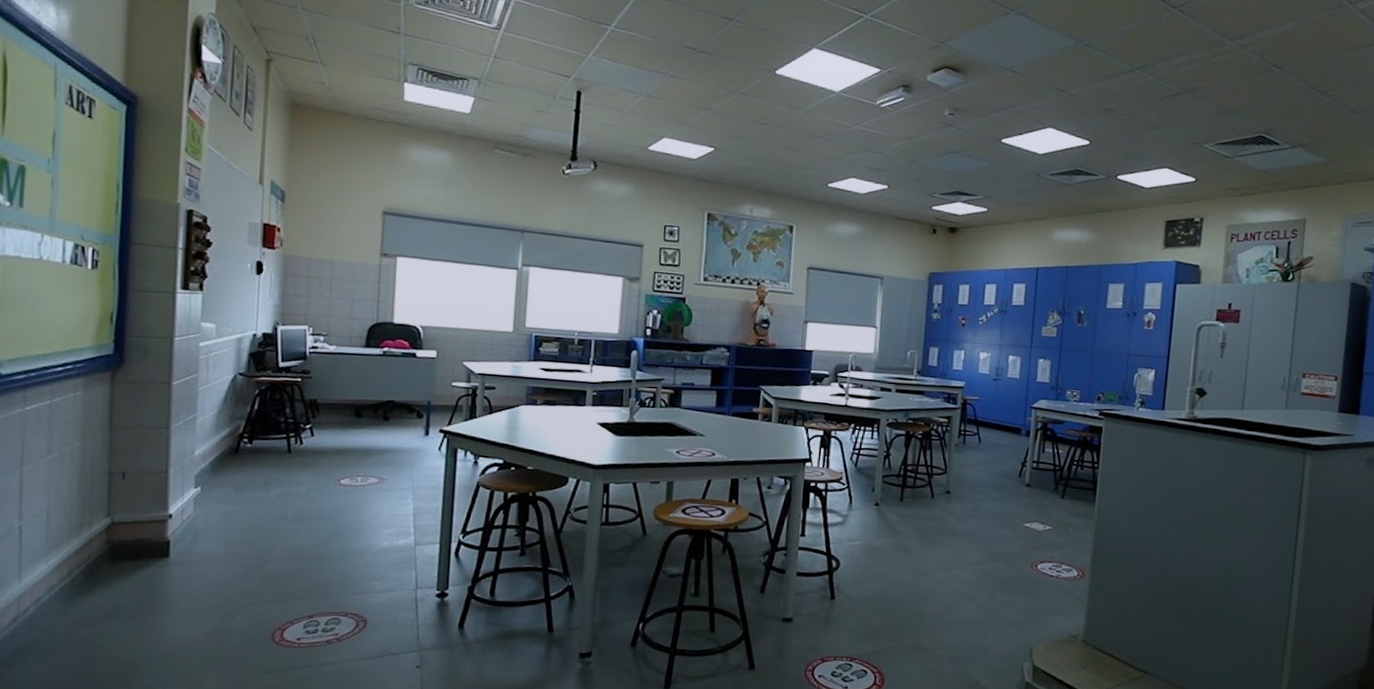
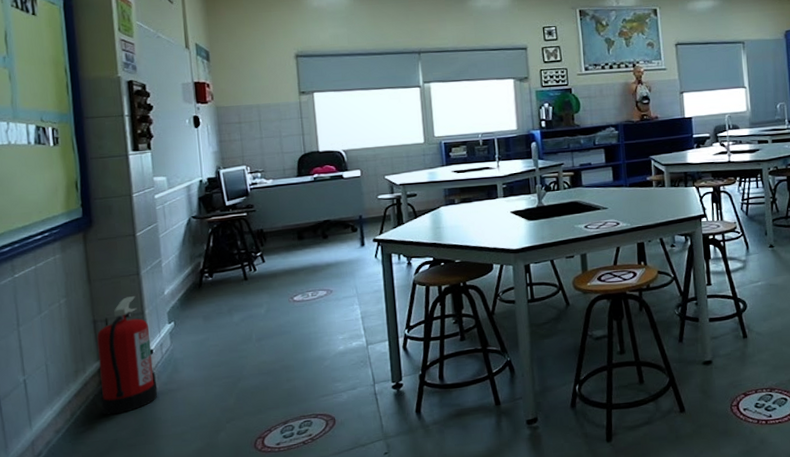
fire extinguisher: none [104,451,172,580] -> present [97,296,158,415]

